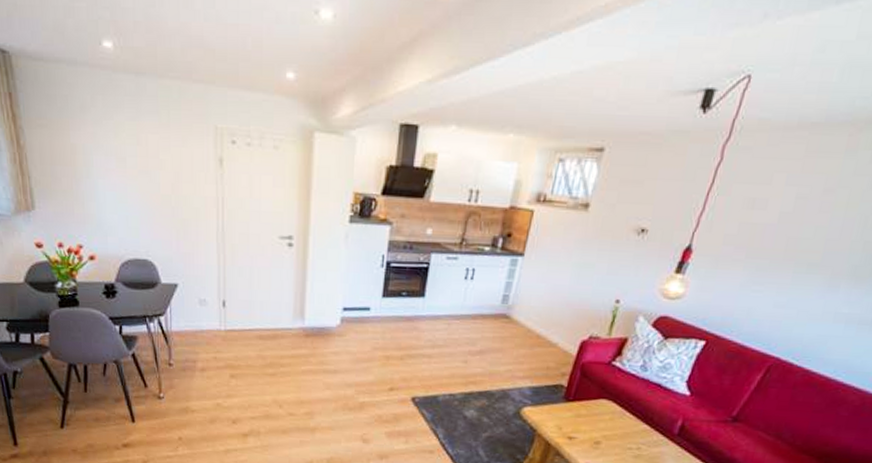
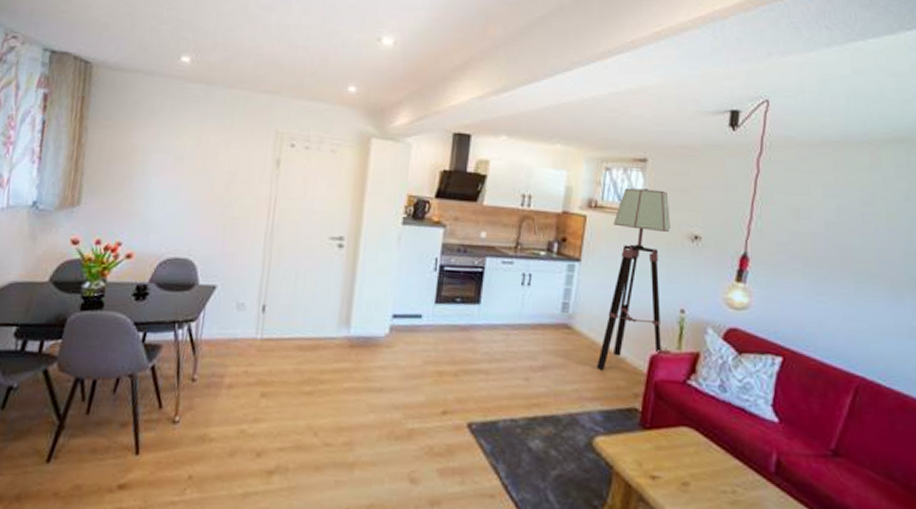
floor lamp: none [530,180,621,353] -> present [596,188,671,370]

